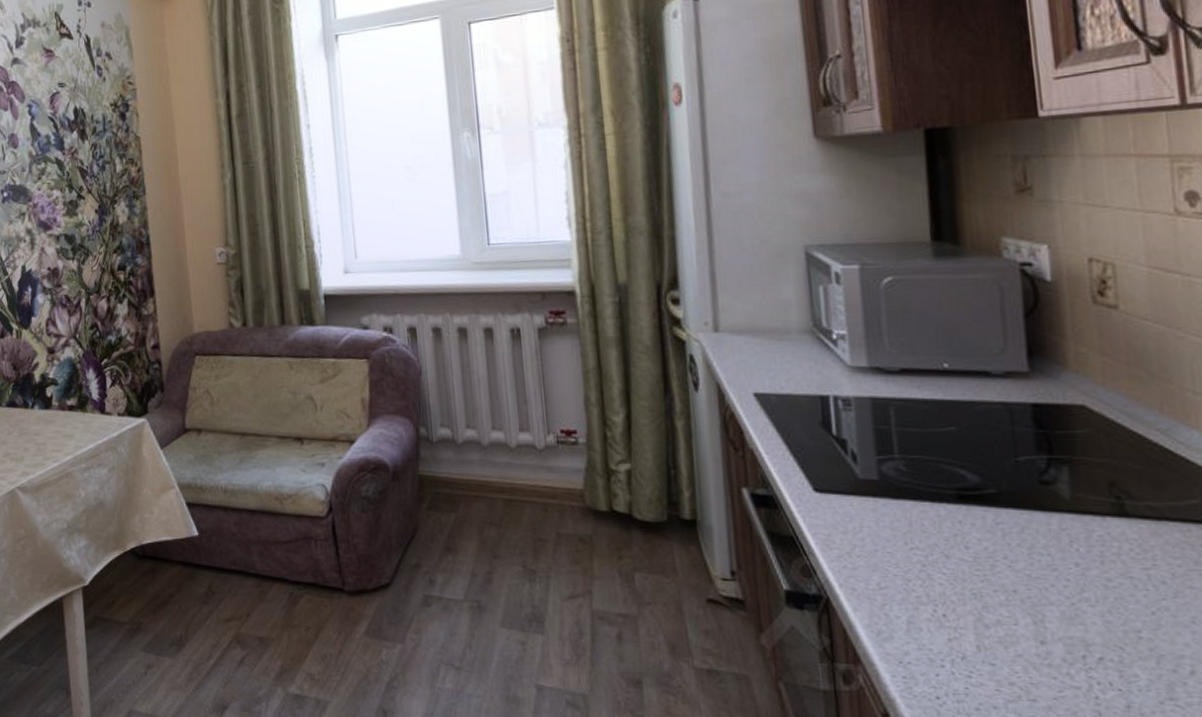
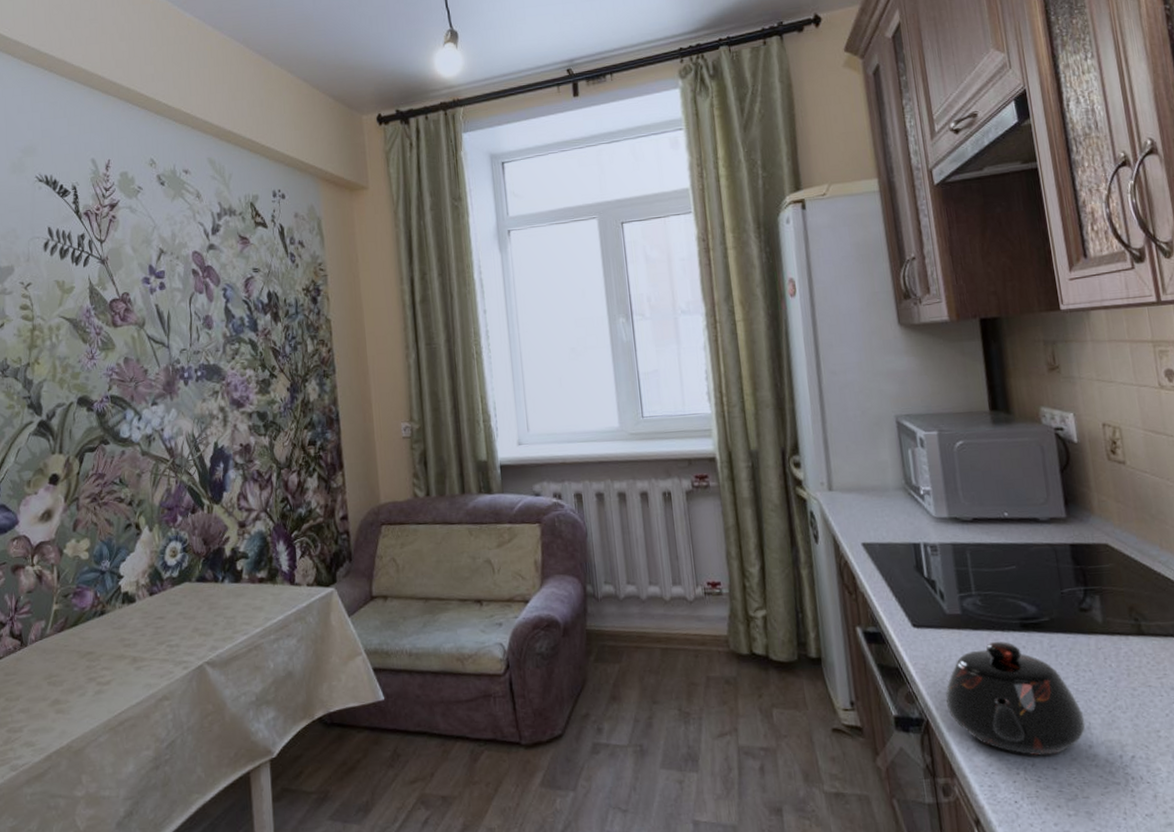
teapot: none [852,513,1038,648] -> present [945,641,1086,756]

